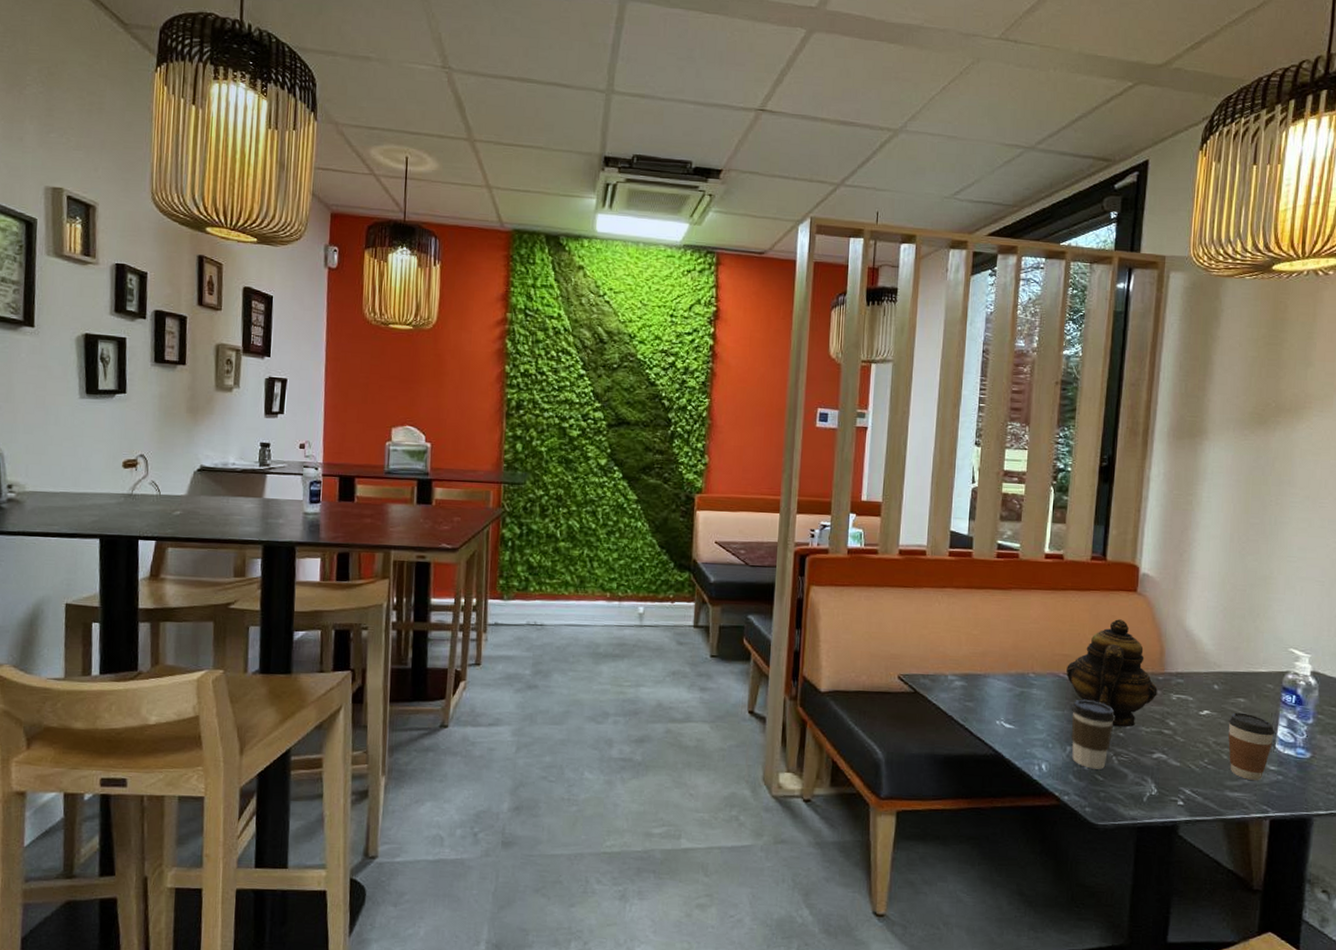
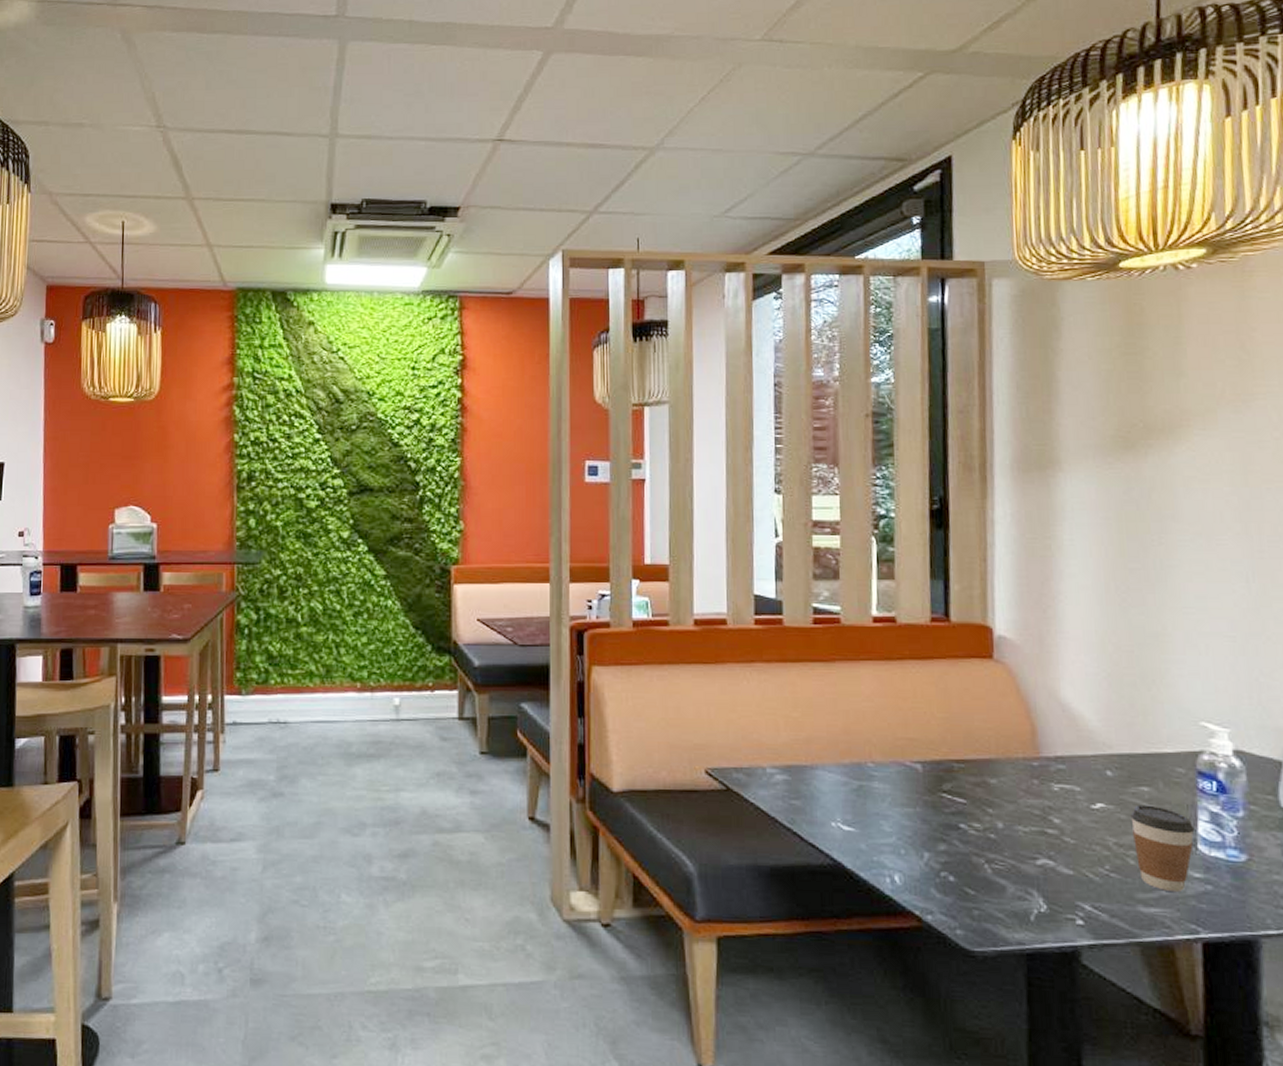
teapot: present [1066,619,1158,727] -> none [914,693,1034,827]
coffee cup: present [1071,699,1116,769] -> none [925,793,983,881]

